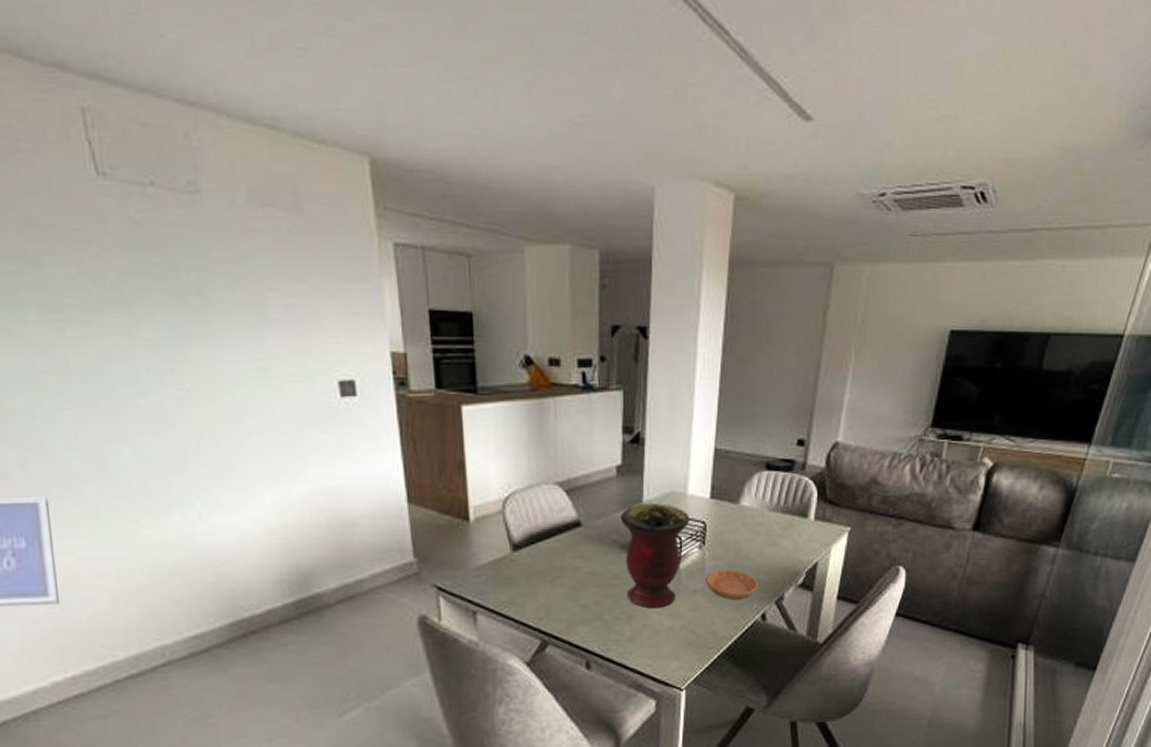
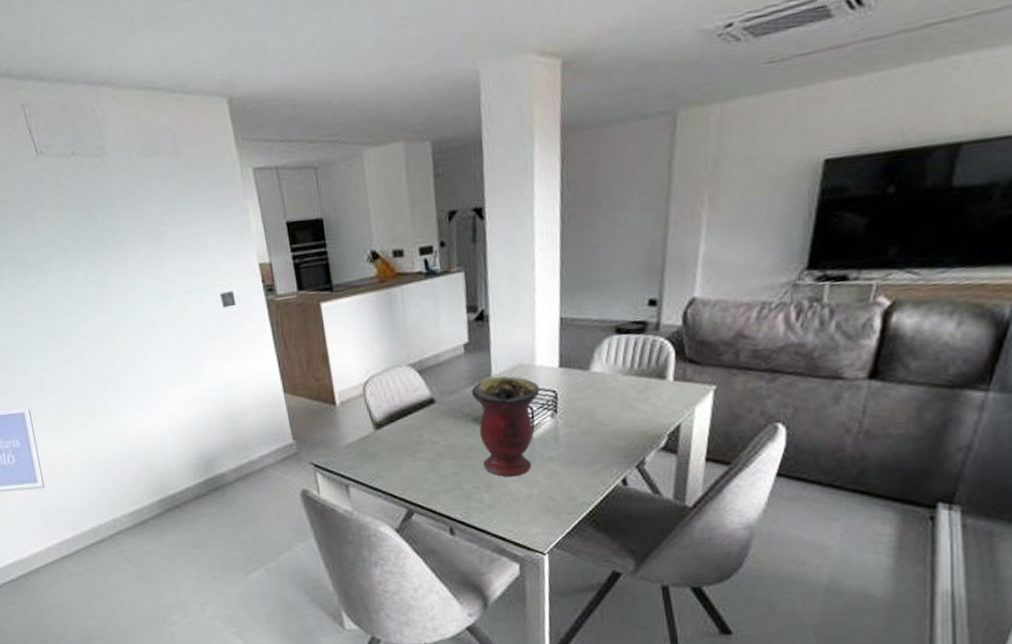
saucer: present [705,569,757,599] -> none [560,436,616,466]

